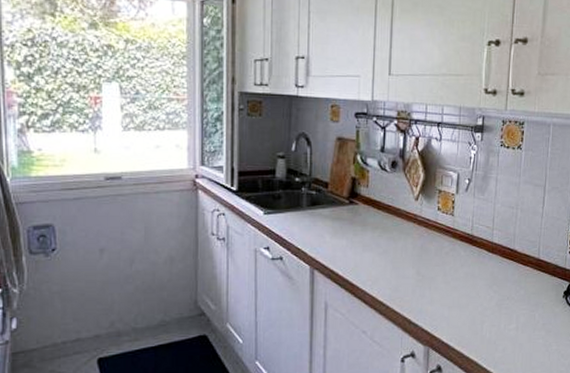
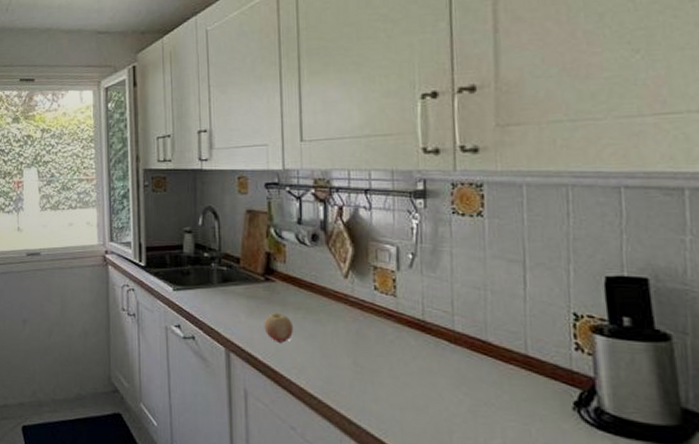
fruit: none [346,233,370,259] -> present [264,313,293,343]

